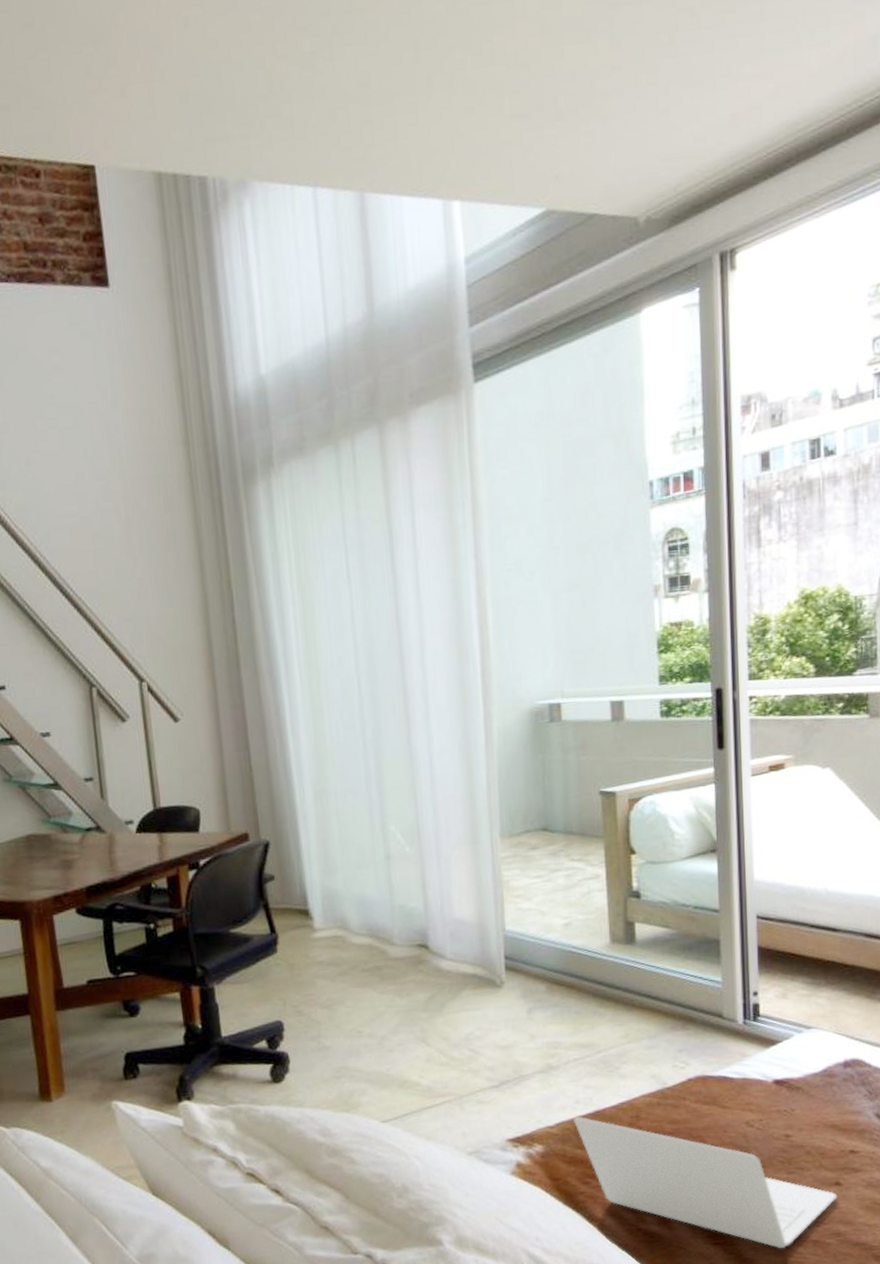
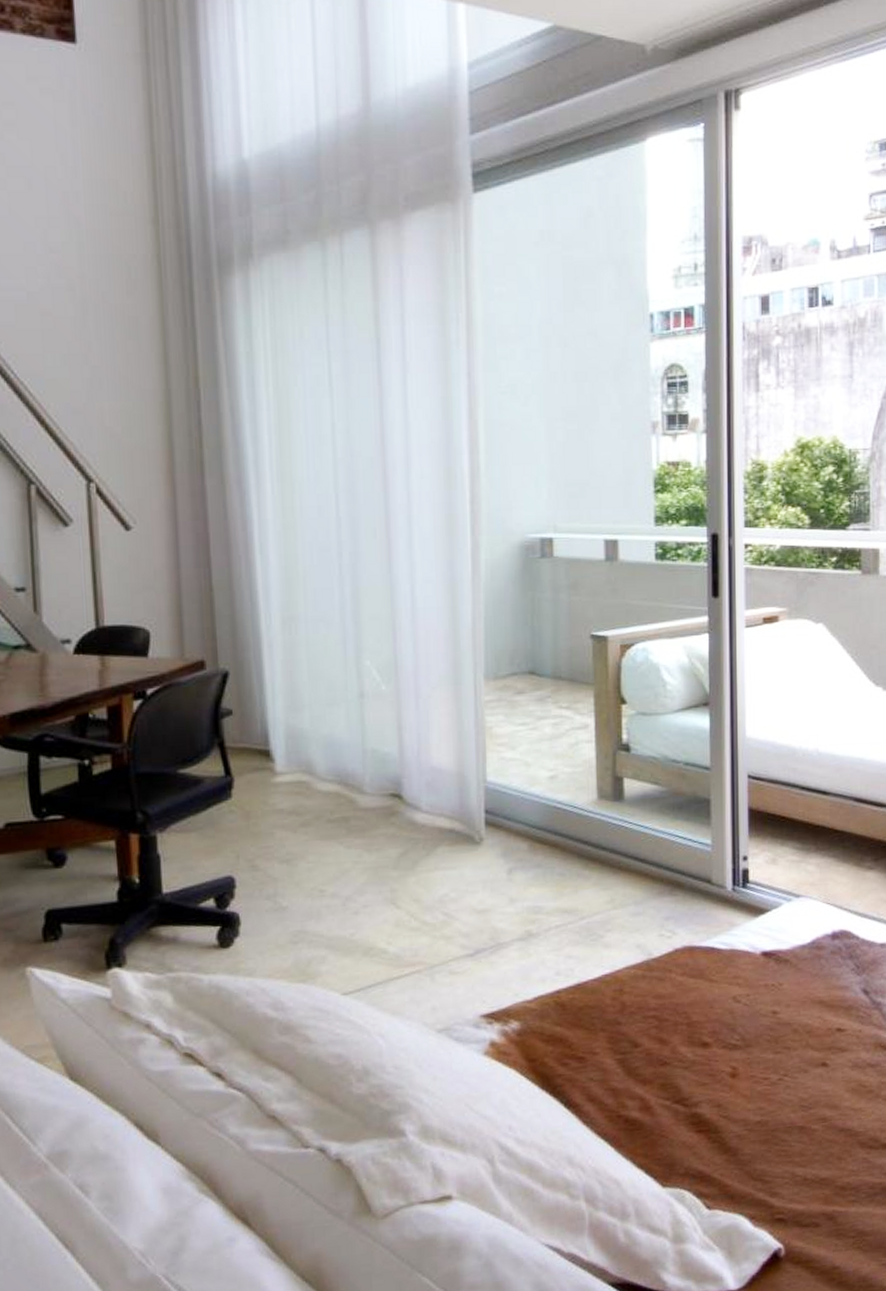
laptop: present [572,1116,838,1249] -> none [552,989,824,1136]

